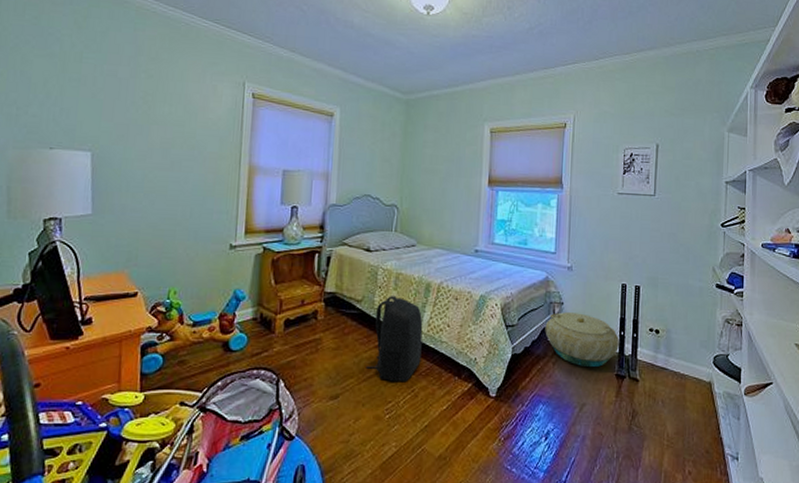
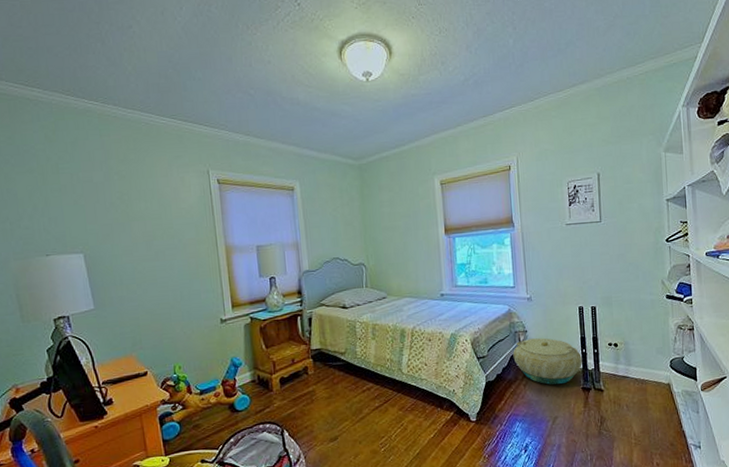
backpack: present [366,296,423,382] -> none [357,345,406,420]

